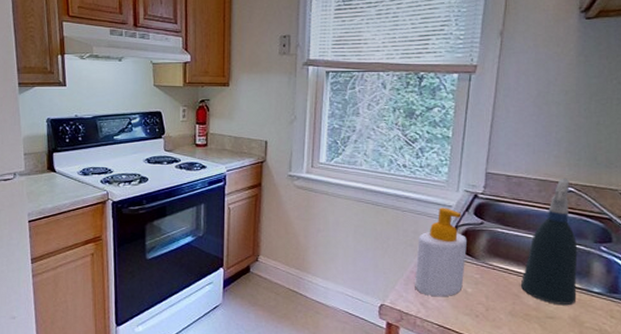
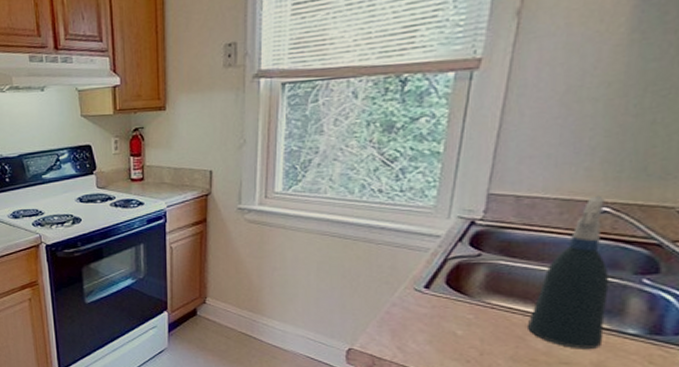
soap bottle: present [415,208,468,297] -> none [390,238,460,340]

